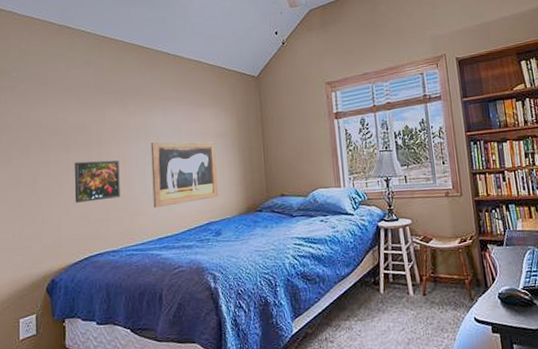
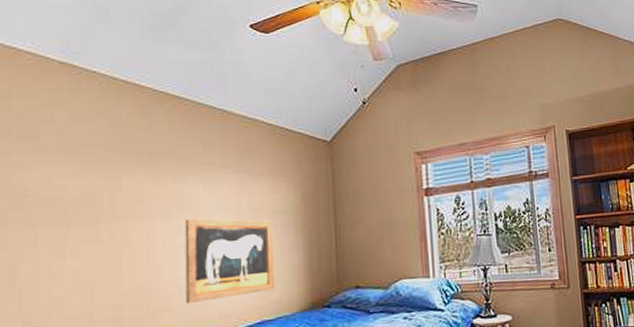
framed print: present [74,160,120,203] -> none [73,241,140,298]

